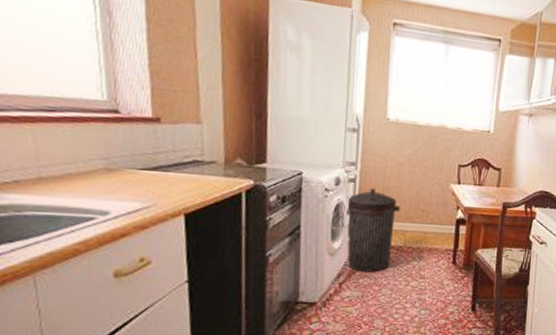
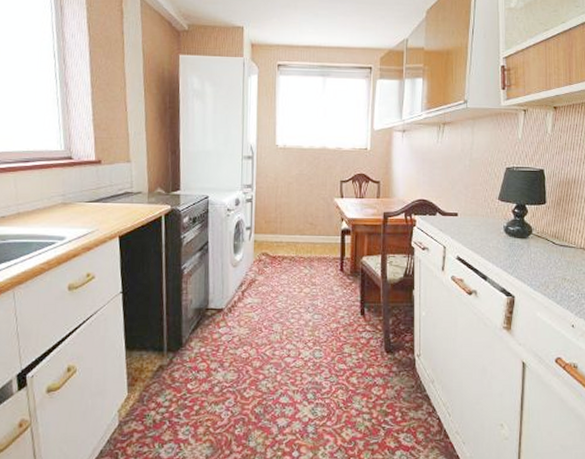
trash can: present [346,188,400,273] -> none [245,206,291,281]

